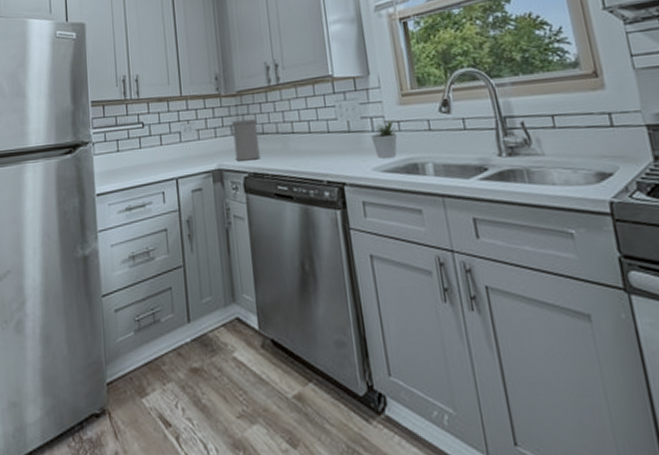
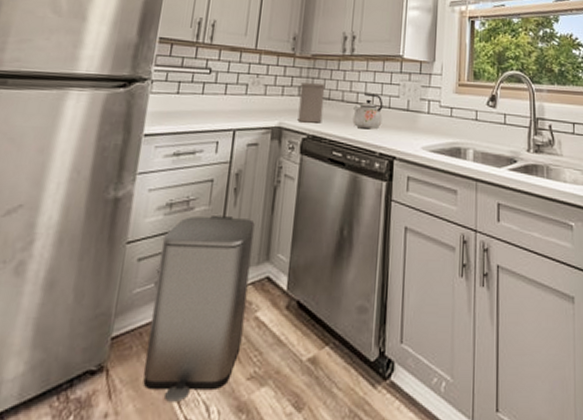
pedal bin: none [132,262,225,440] -> present [143,216,255,402]
kettle: none [290,120,324,159] -> present [352,93,384,130]
potted plant: present [371,120,398,160] -> none [425,105,449,141]

